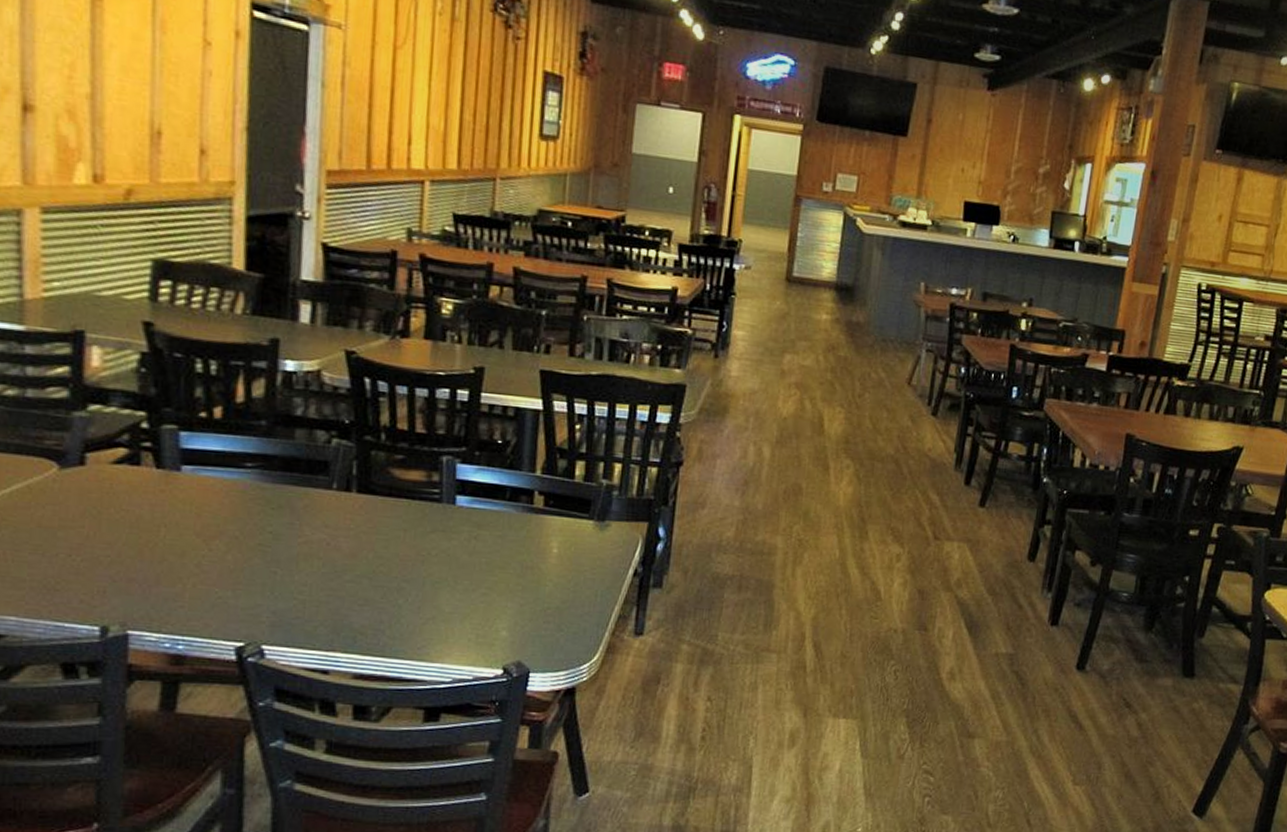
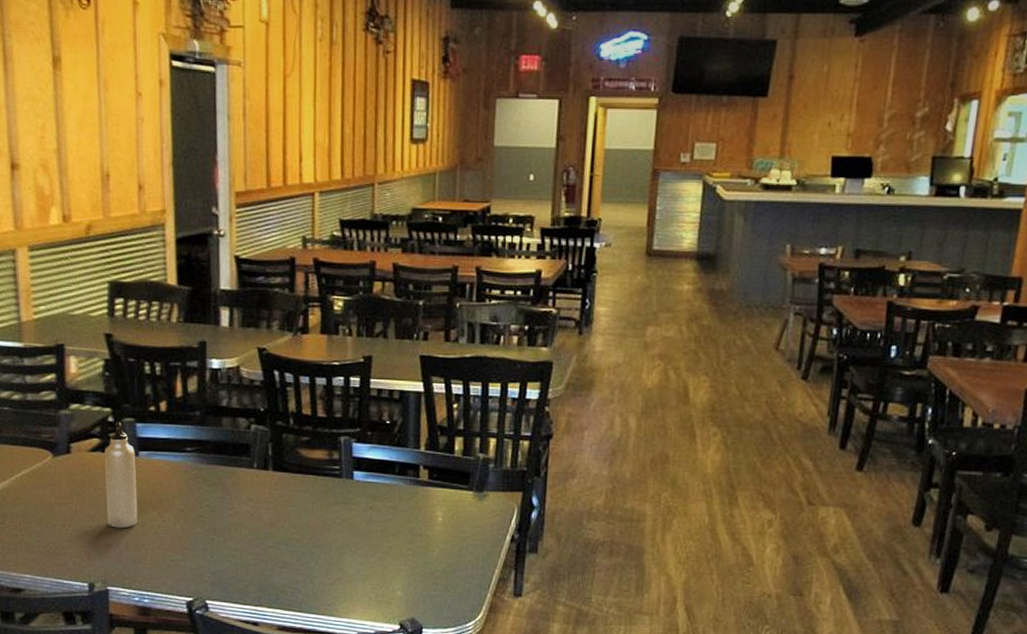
water bottle: none [132,429,177,559] -> present [105,422,138,529]

